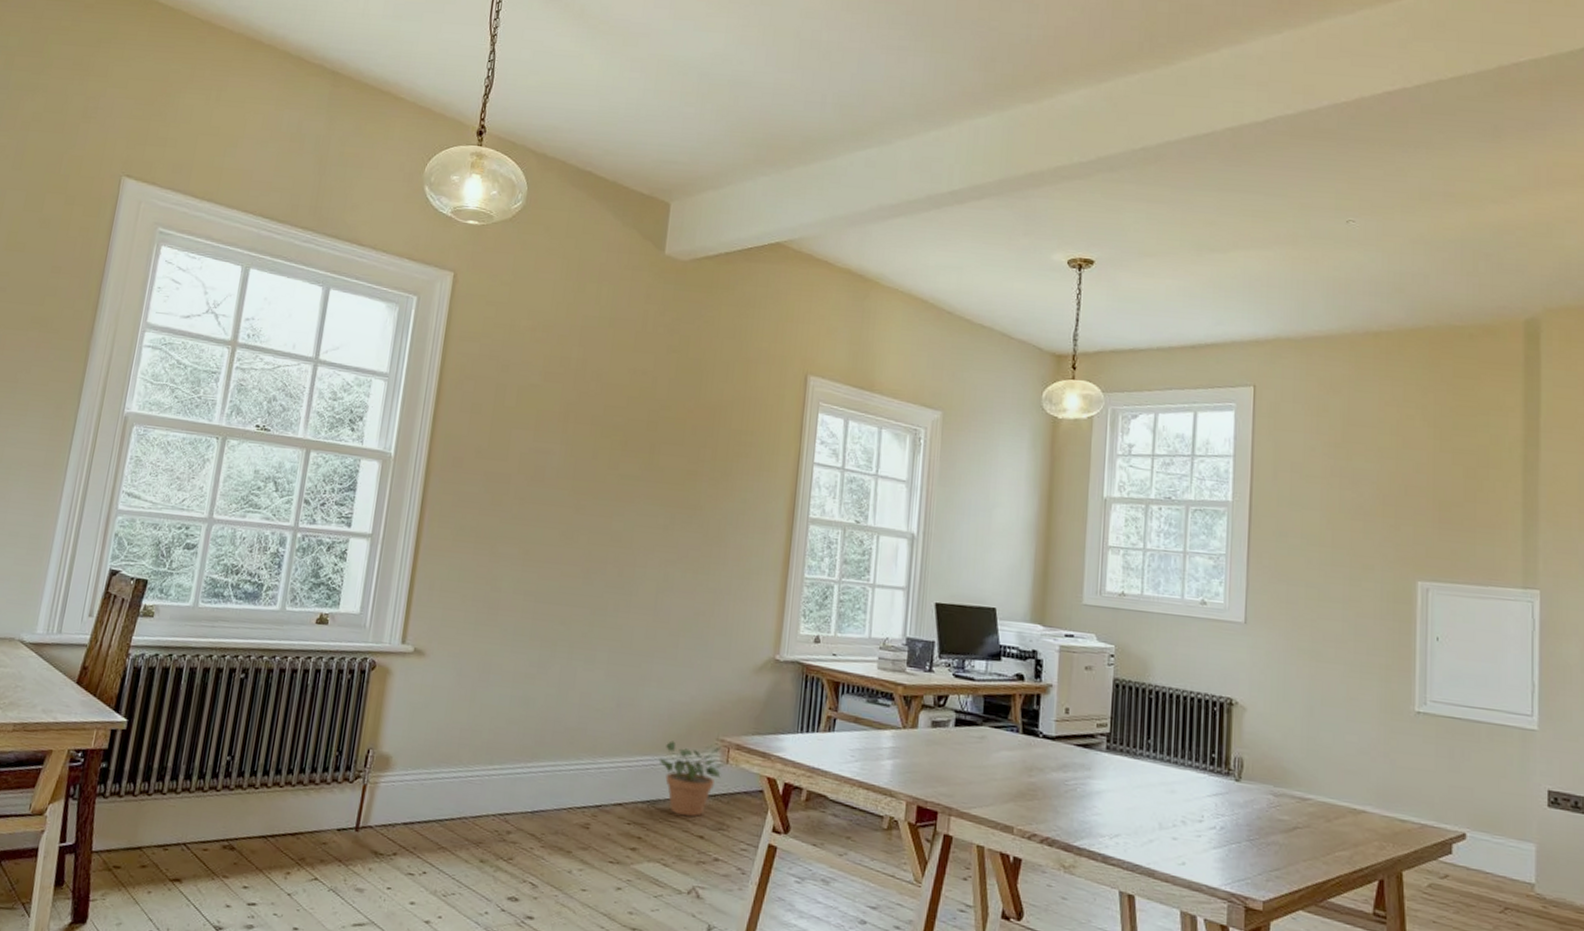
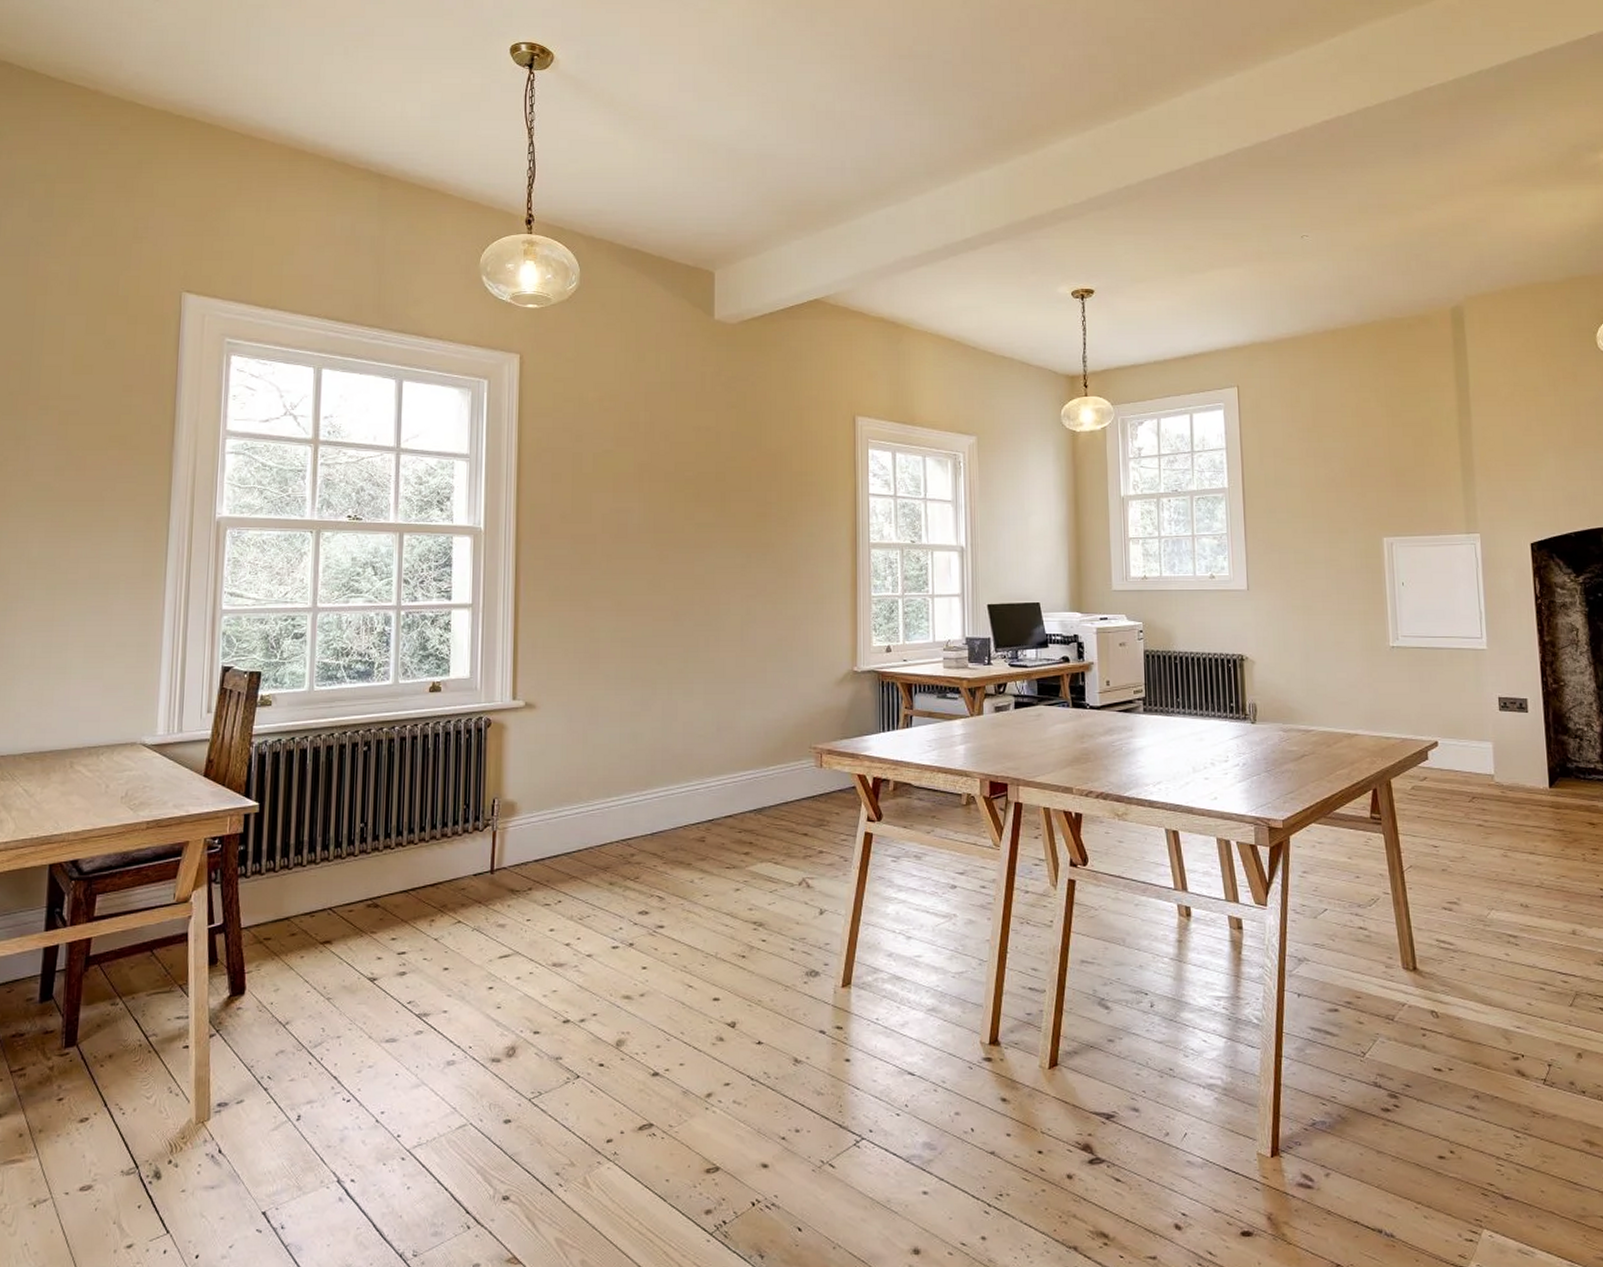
potted plant: present [658,740,726,817] -> none [760,752,821,819]

